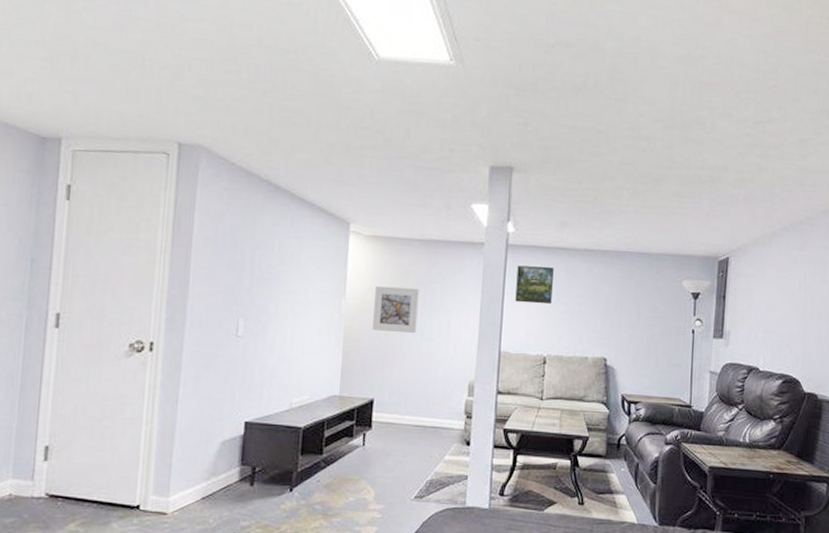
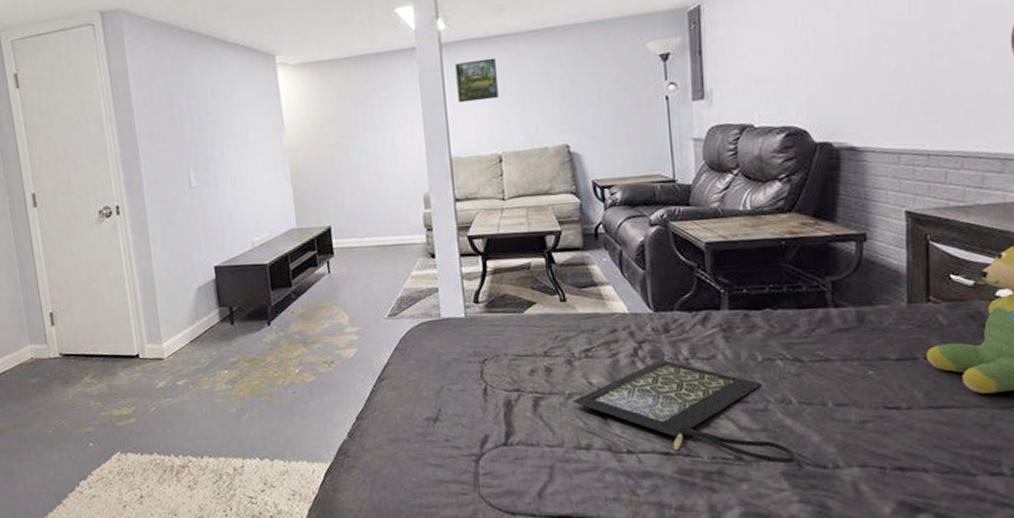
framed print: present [372,285,419,333] -> none [312,108,361,159]

